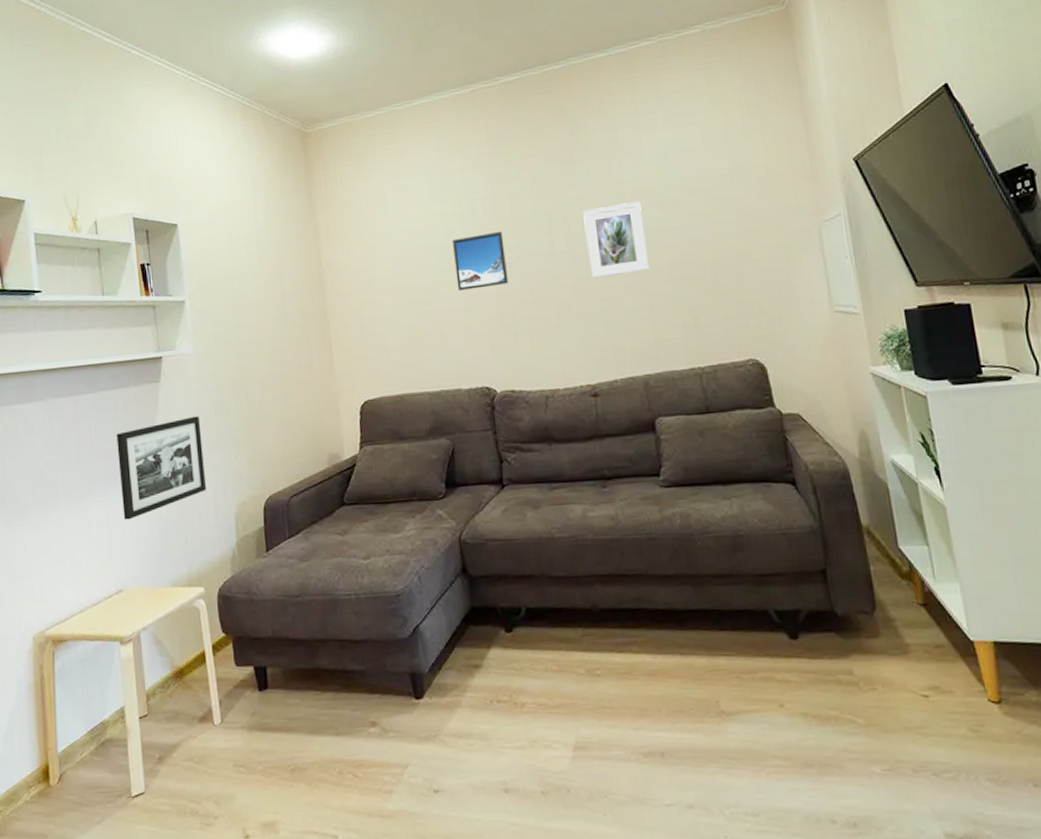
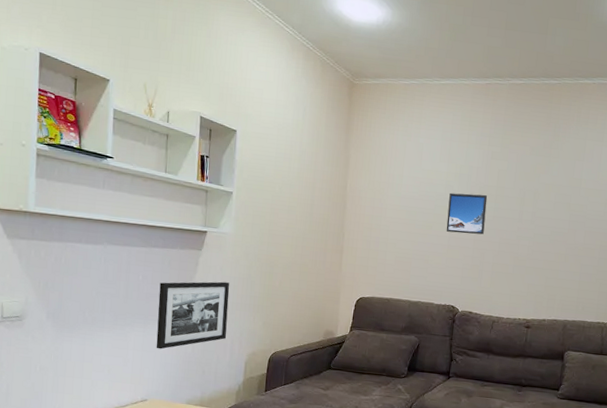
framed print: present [583,201,650,279] -> none [544,194,591,248]

